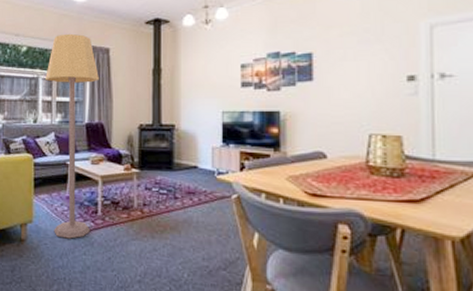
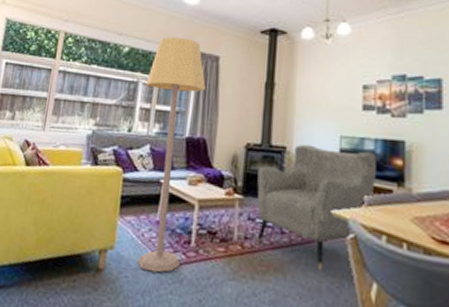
armchair: none [151,121,255,227] -> present [256,144,376,271]

